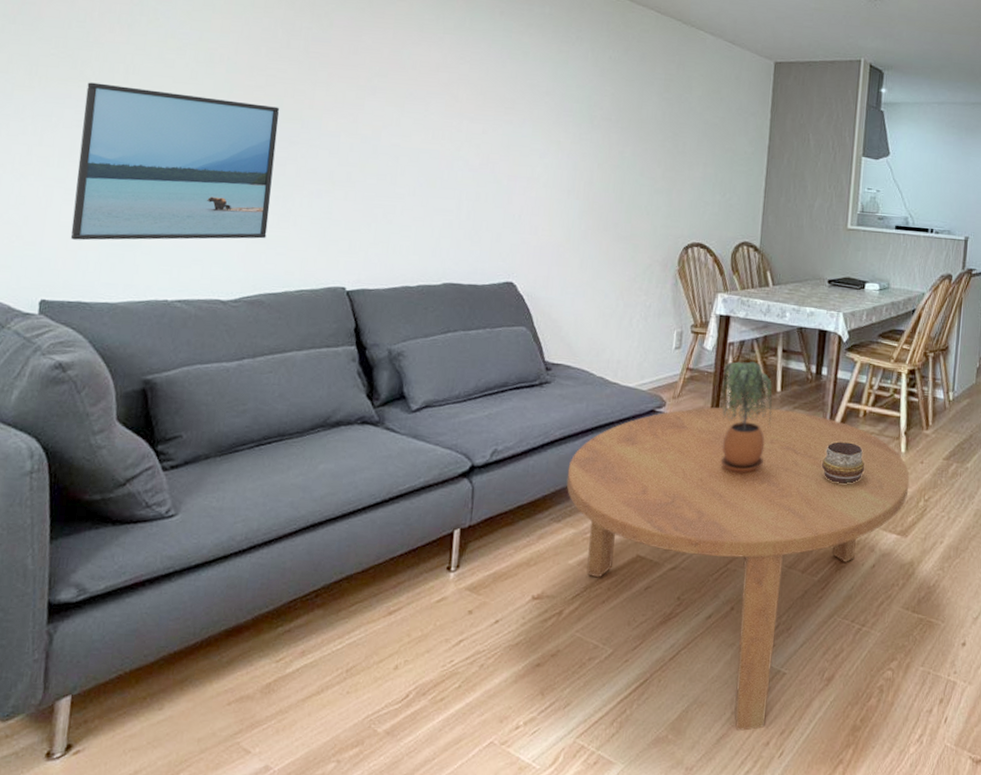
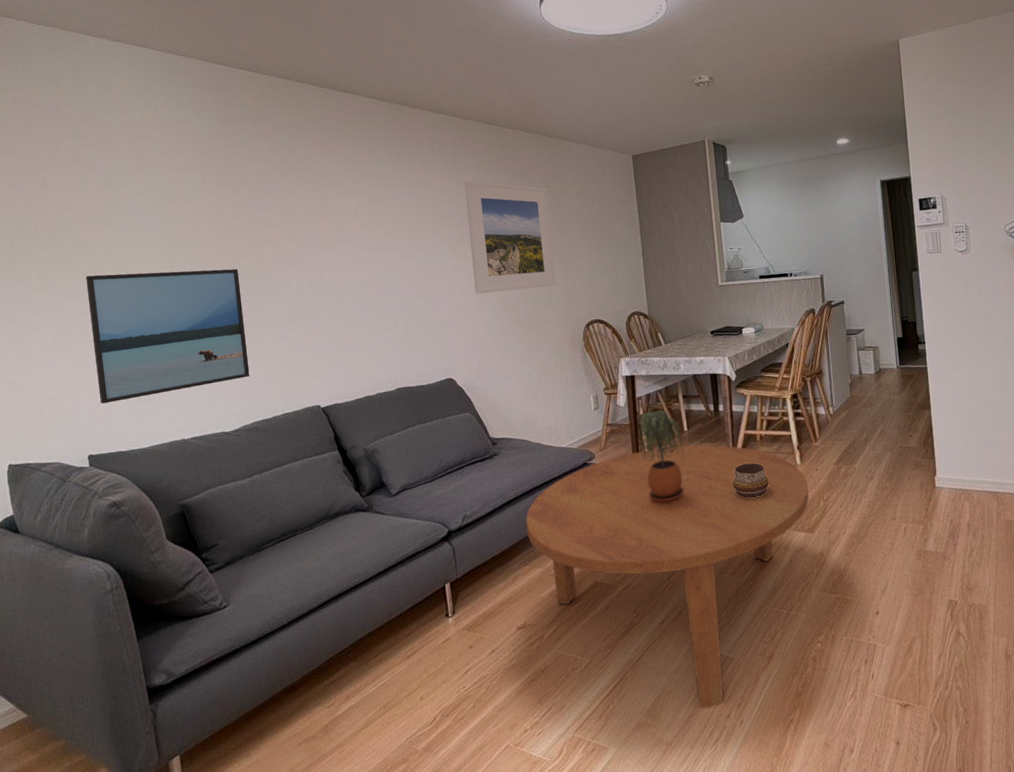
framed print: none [561,54,669,195] -> present [464,180,557,294]

